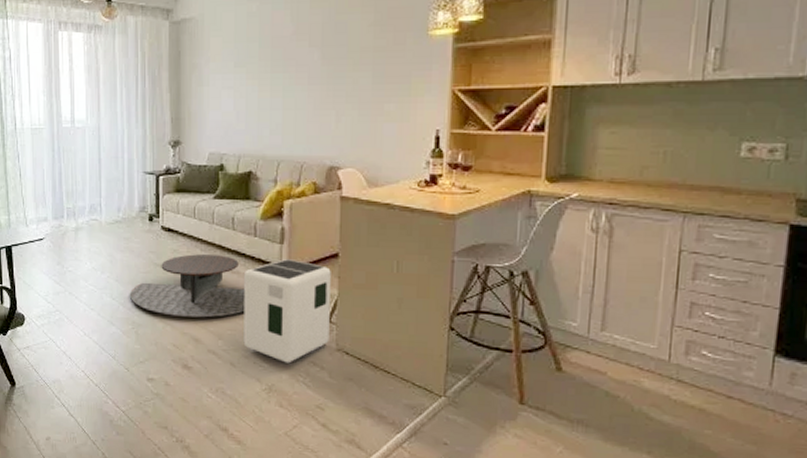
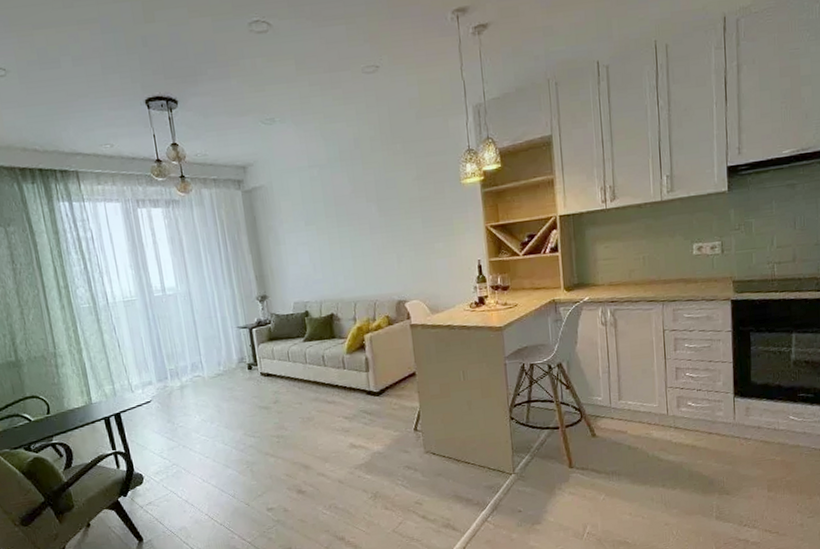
coffee table: present [130,254,246,318] -> none [240,389,345,450]
air purifier: present [243,259,331,364] -> none [339,383,418,472]

